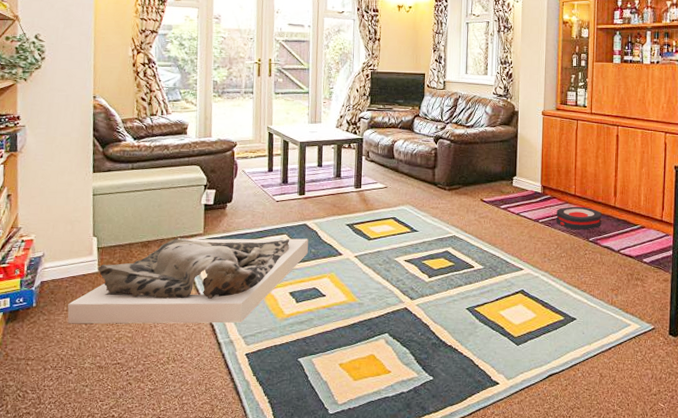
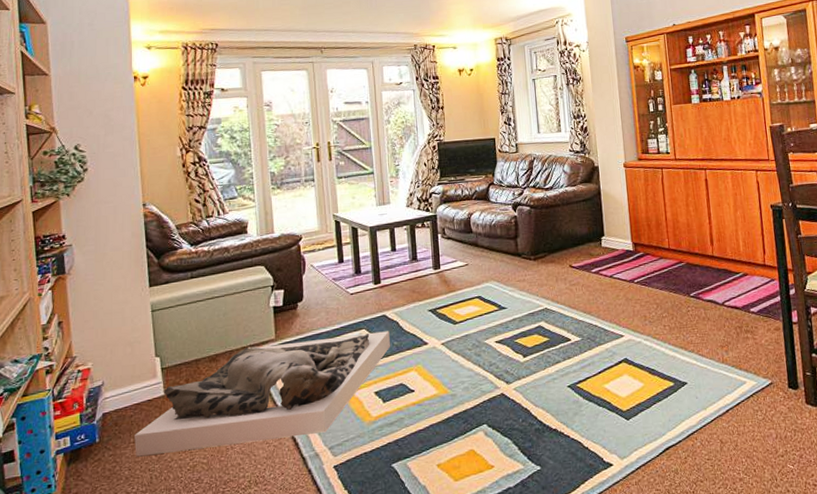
robot vacuum: present [556,206,602,230] -> none [651,260,702,286]

